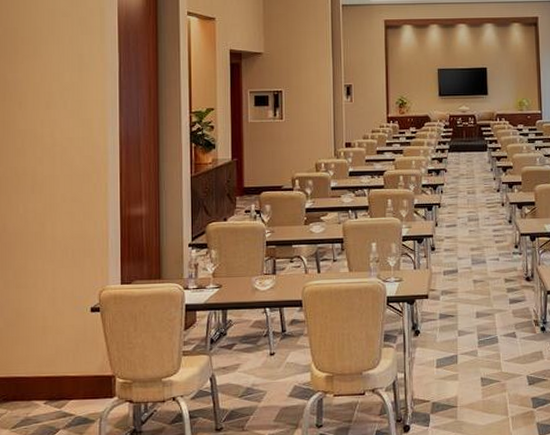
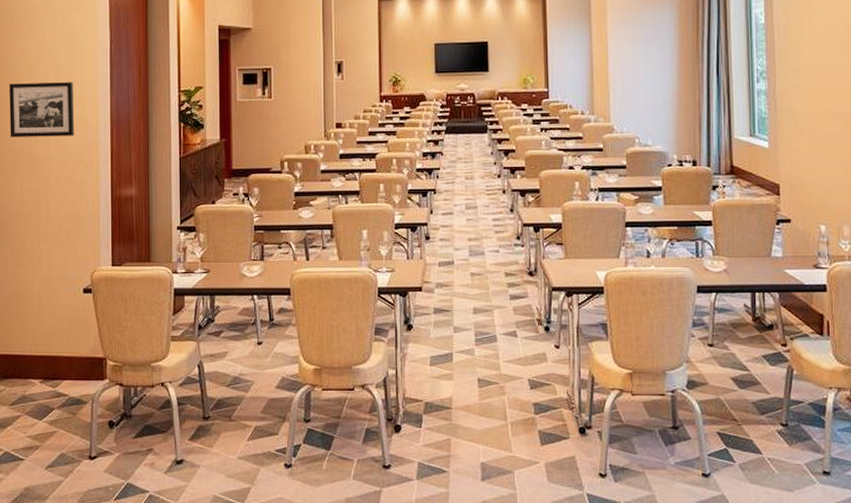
picture frame: none [12,103,82,159] -> present [9,82,75,137]

